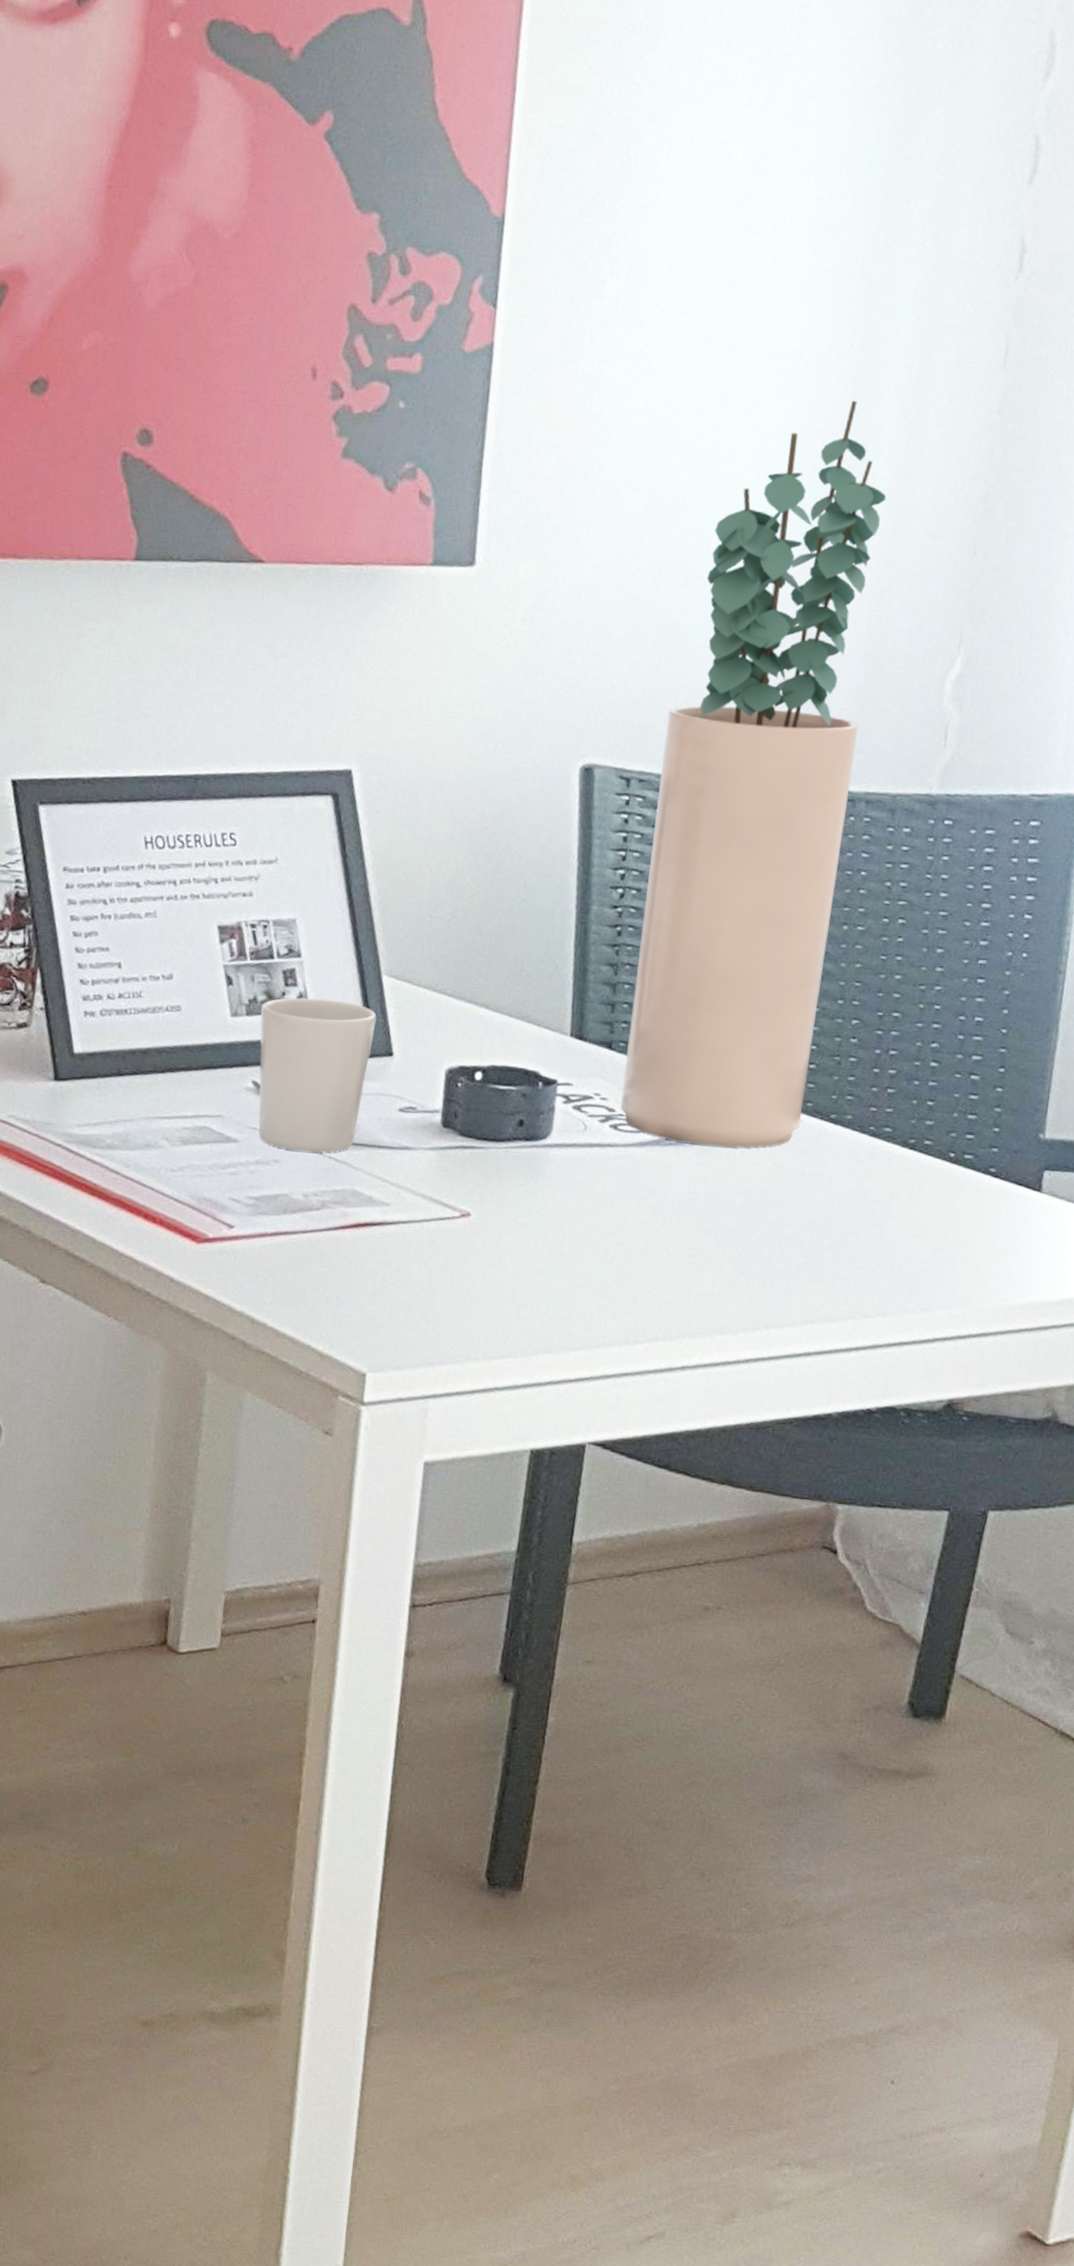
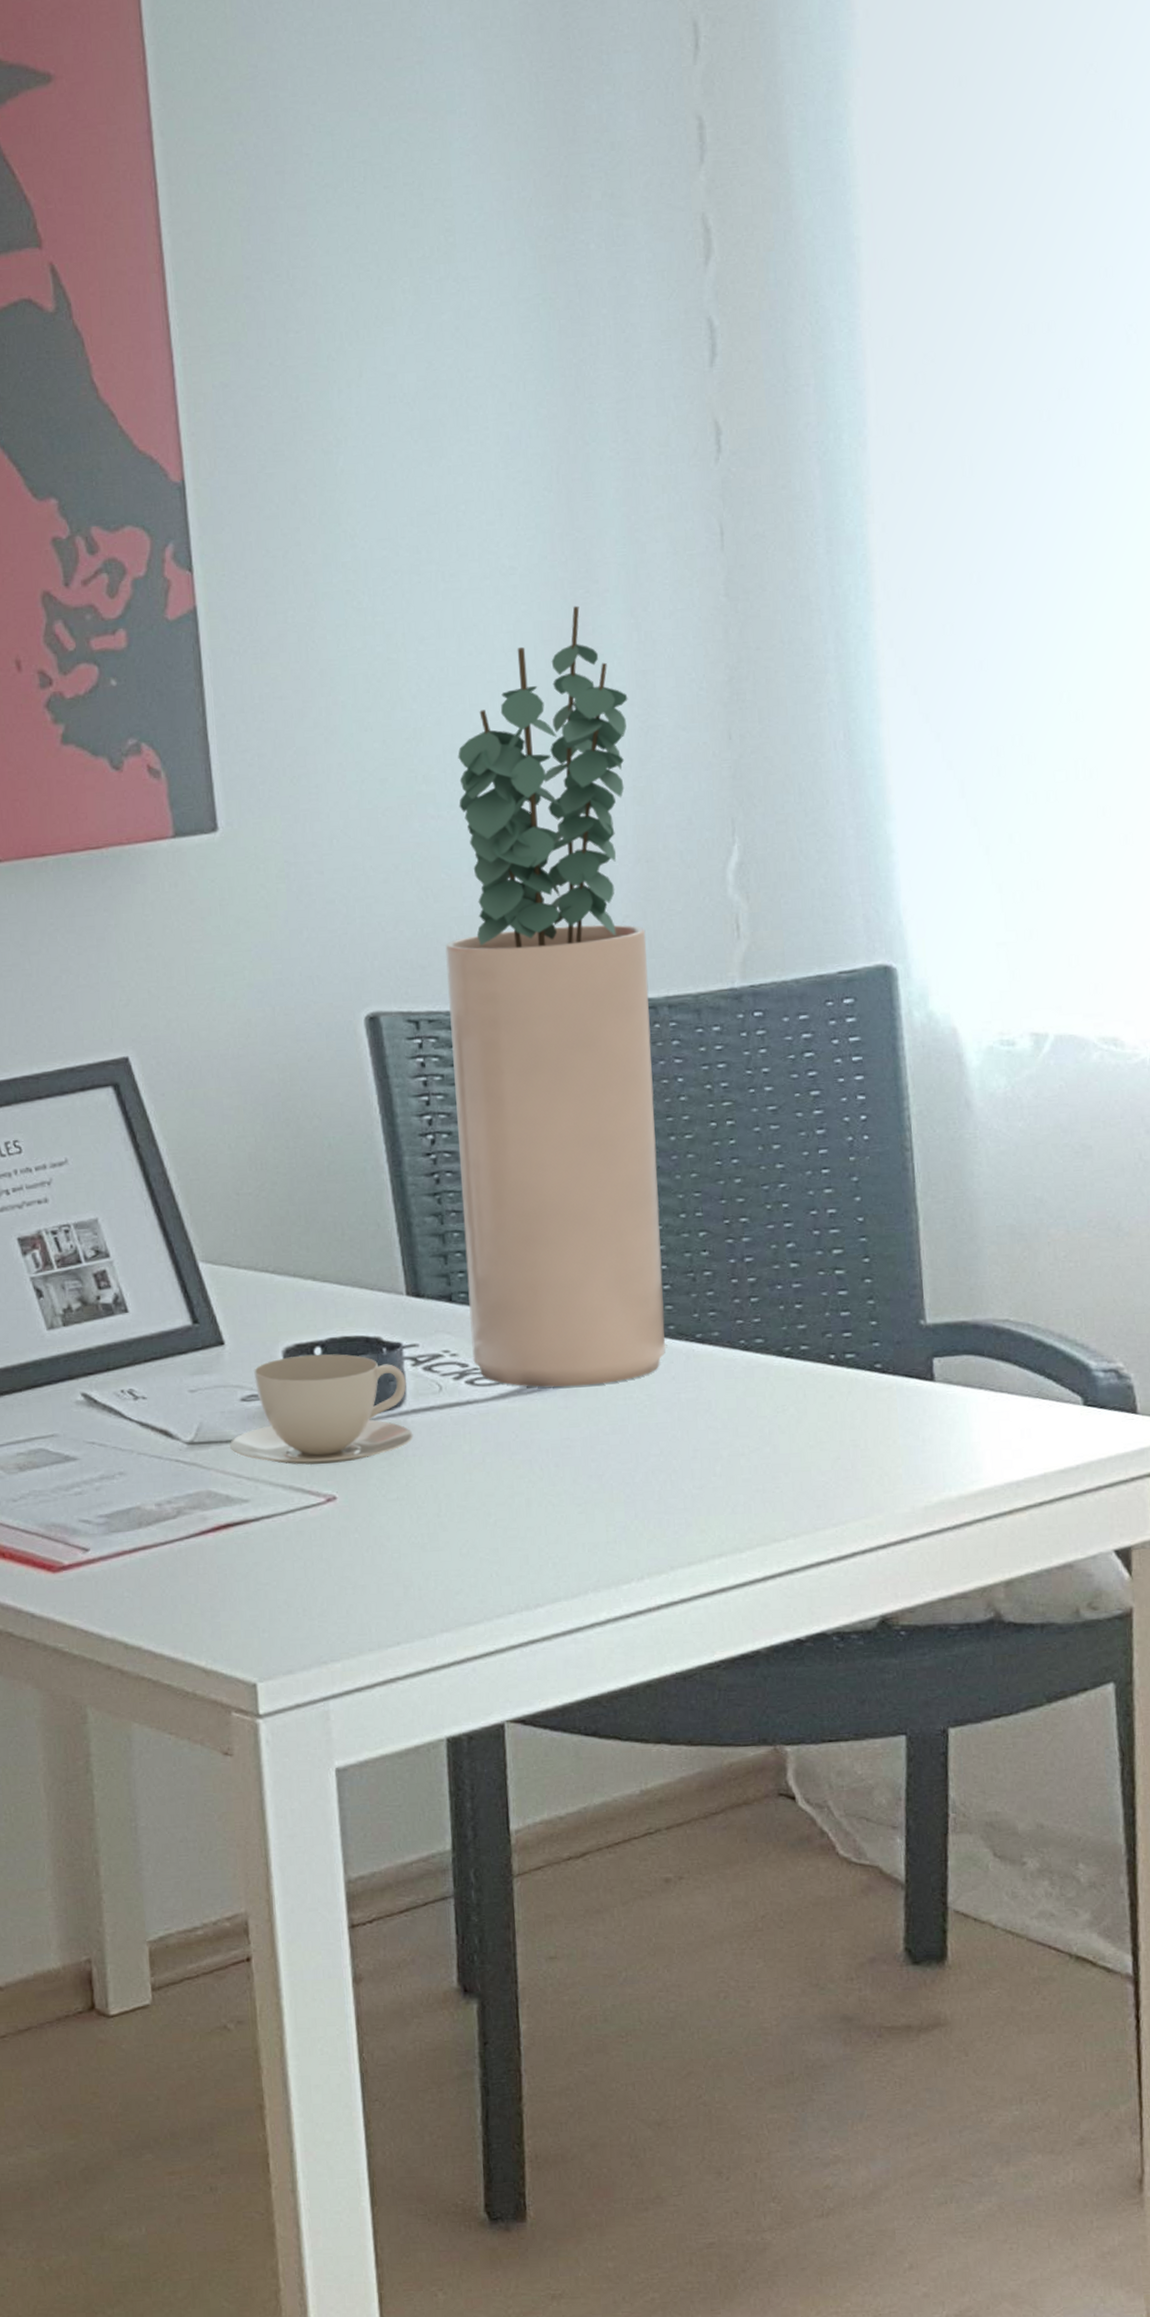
mug: present [258,997,377,1153] -> none [77,1296,201,1460]
teacup: none [380,1077,555,1183] -> present [229,1354,413,1465]

